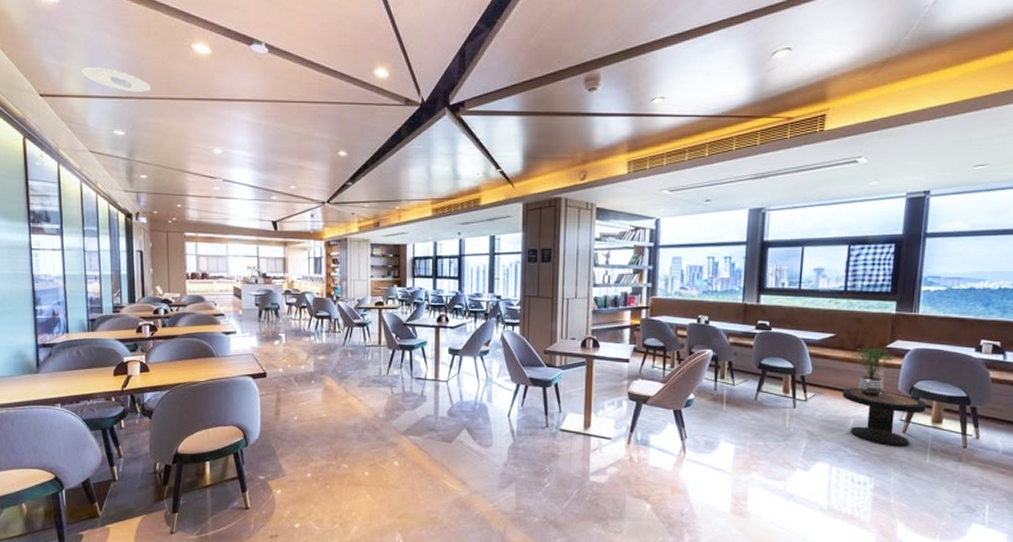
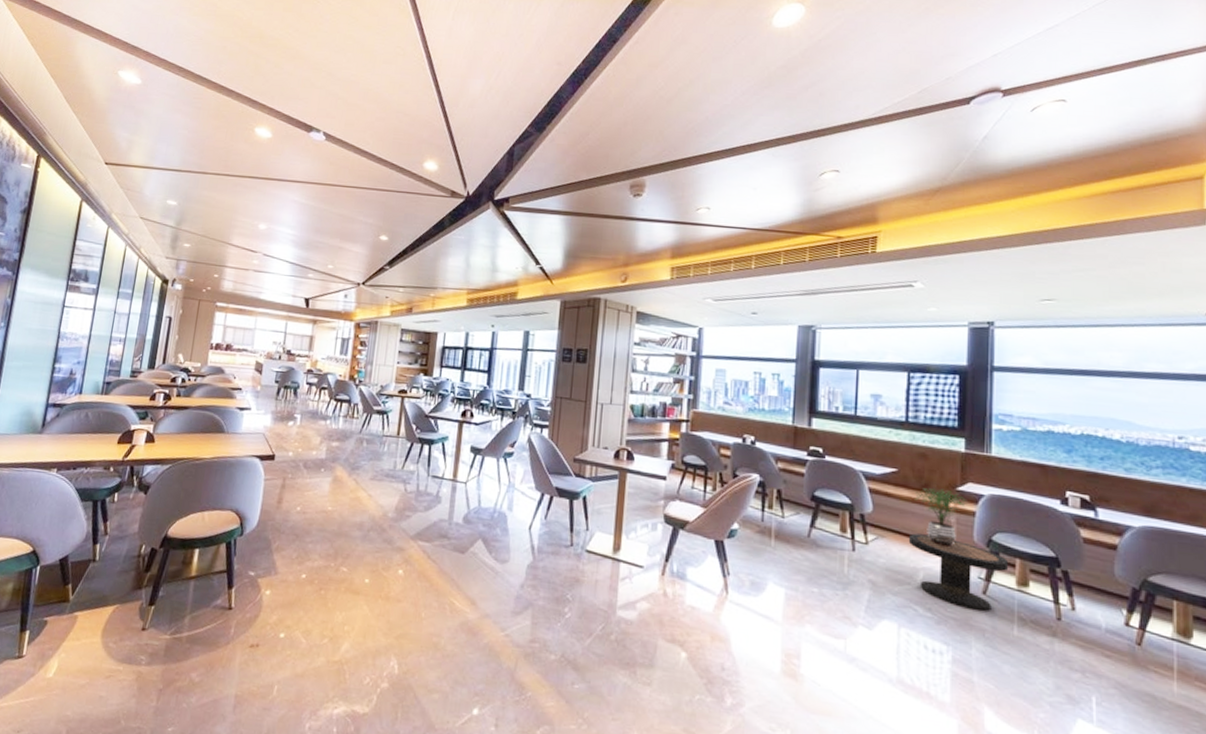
recessed light: present [82,67,152,93] -> none [148,141,210,168]

